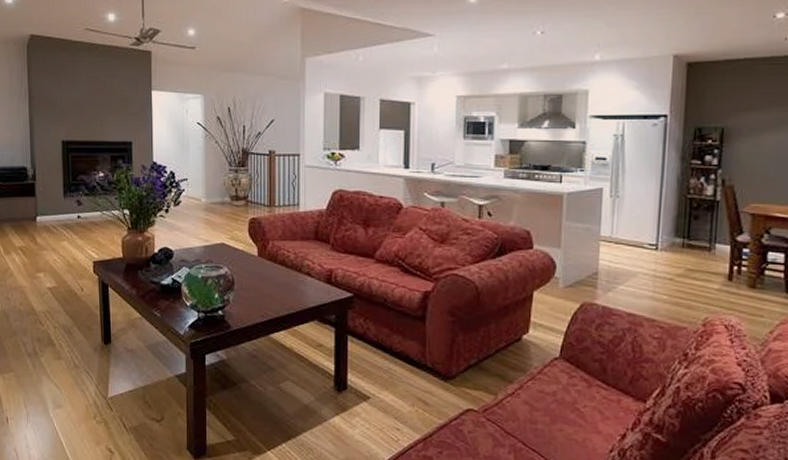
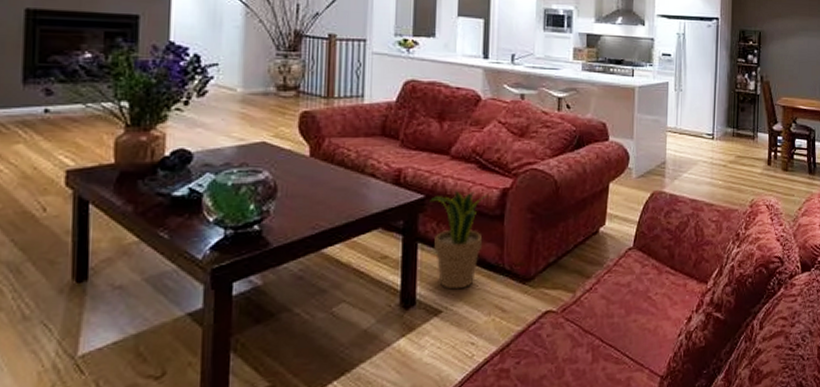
potted plant: none [357,290,411,380] -> present [430,190,489,290]

